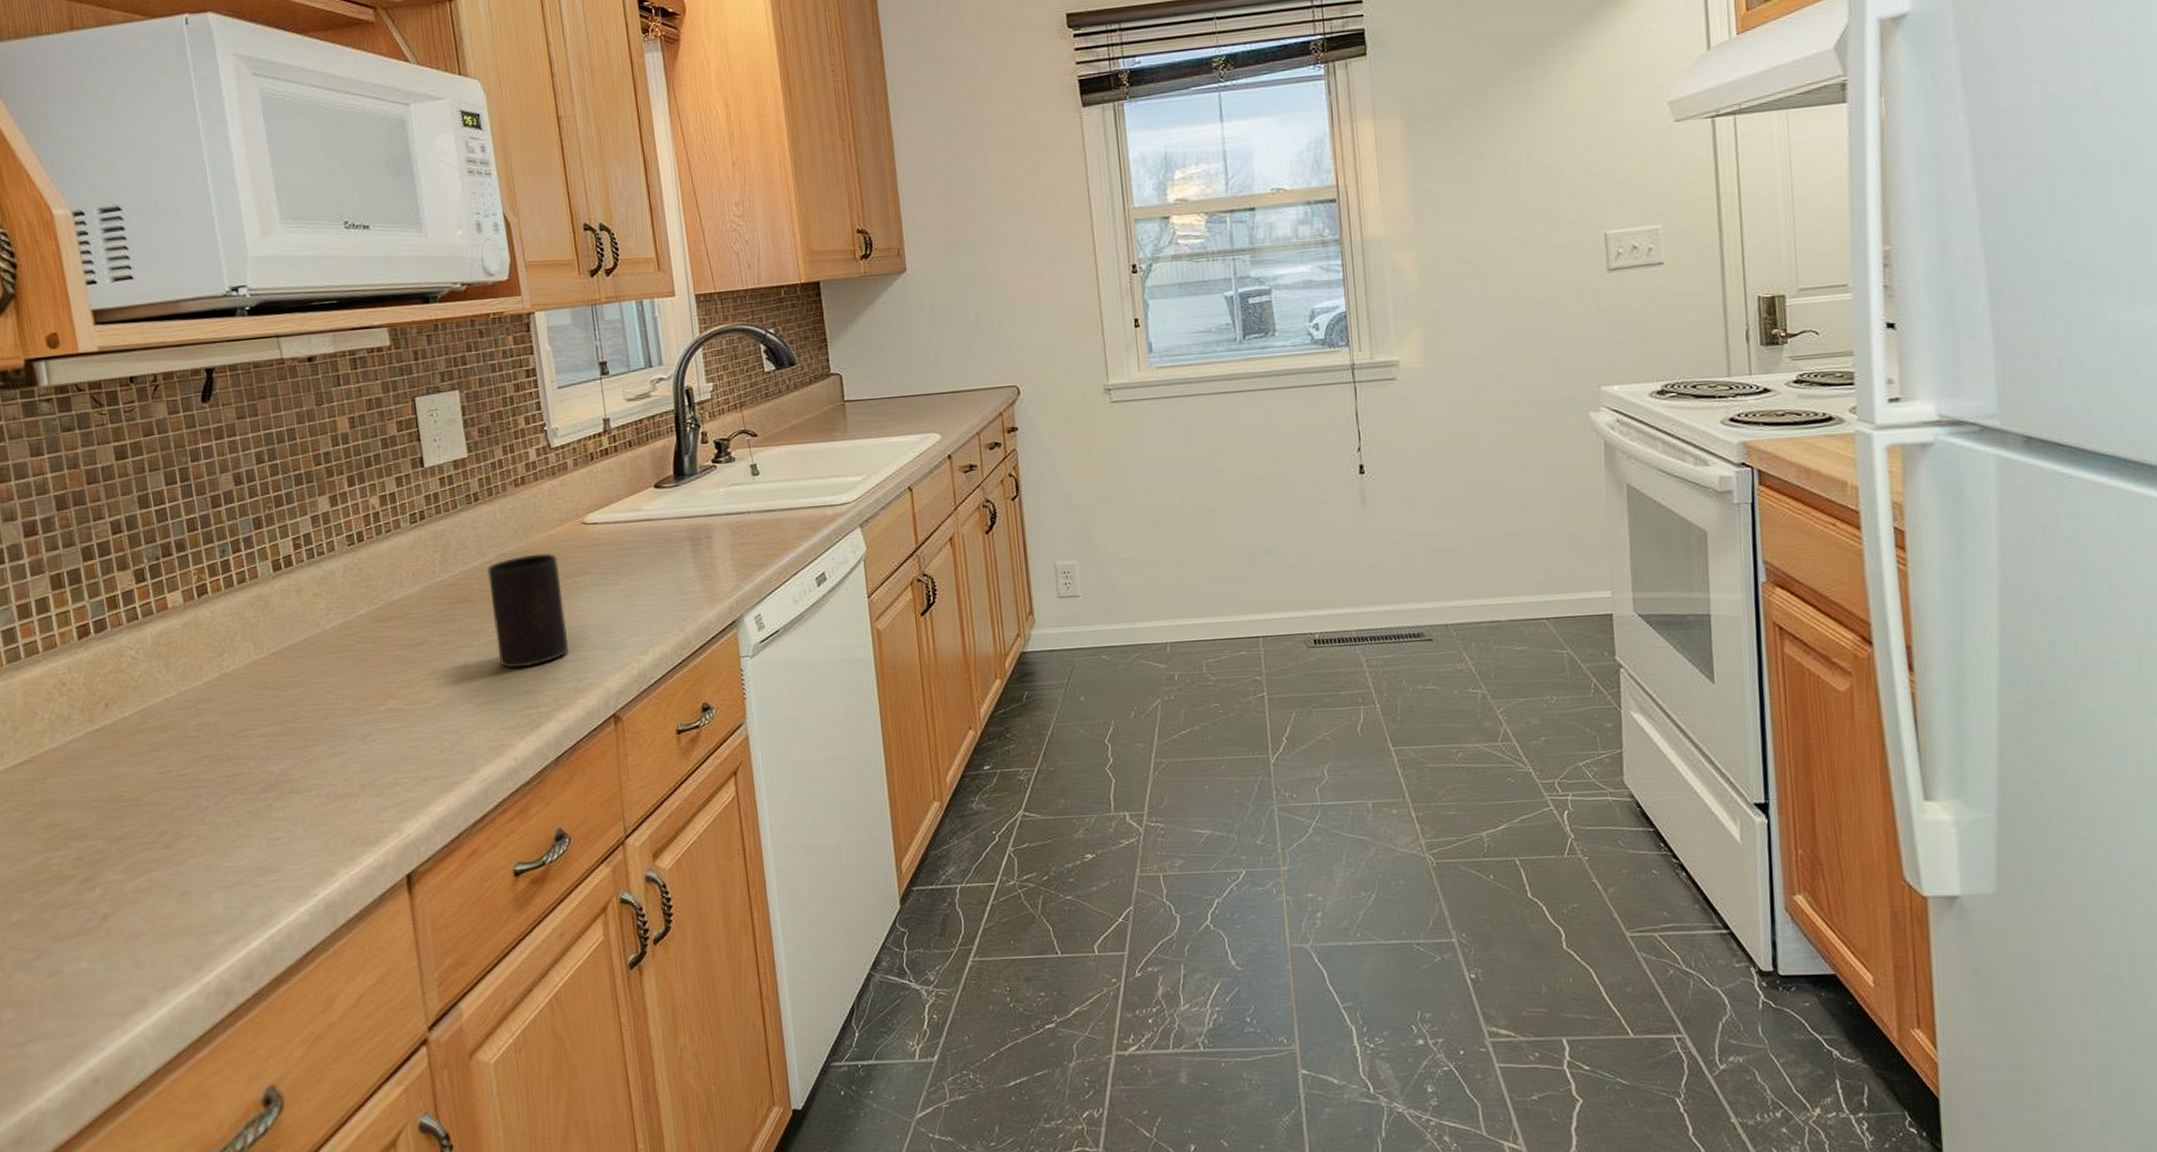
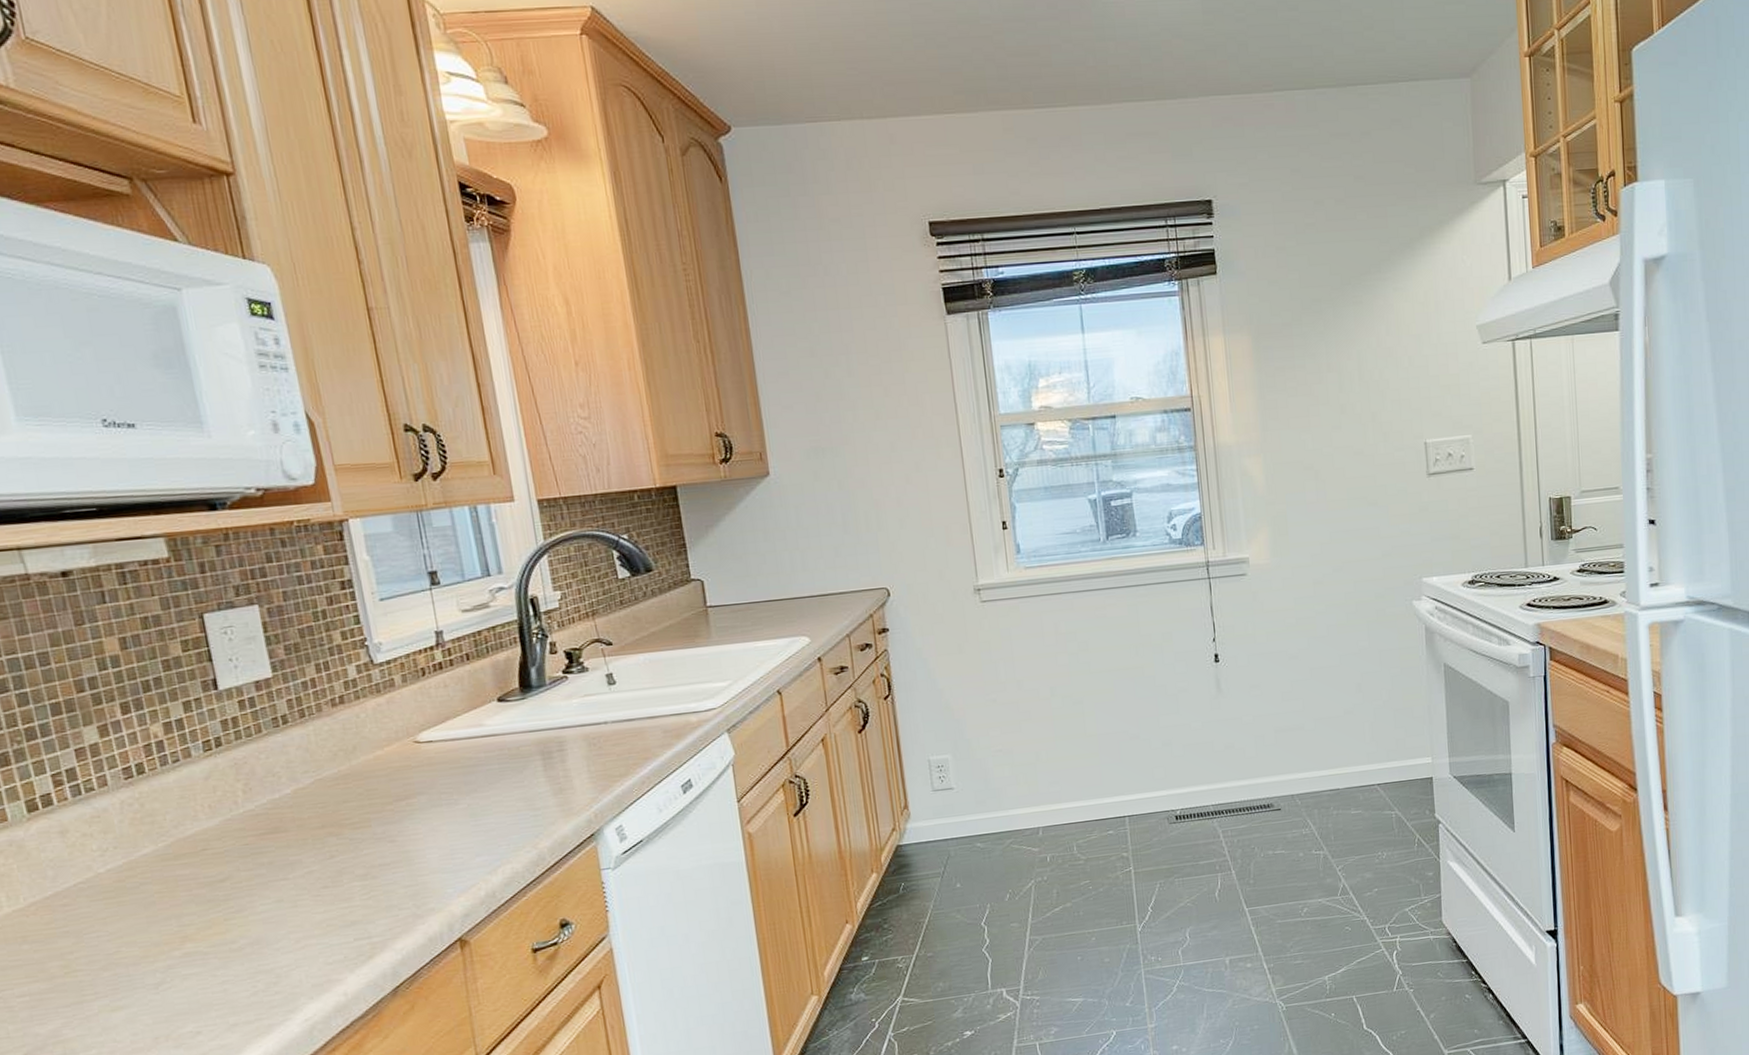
cup: present [487,553,568,668] -> none [302,775,403,899]

